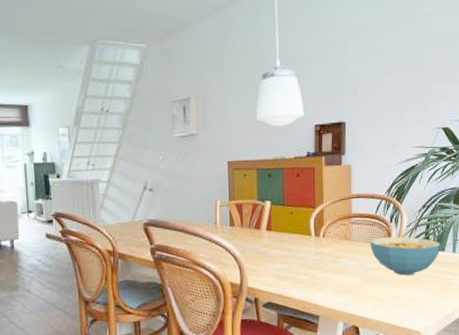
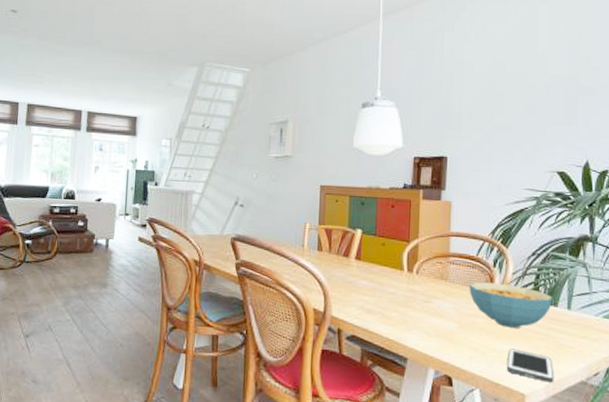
cell phone: none [404,293,444,319] -> present [506,348,554,383]

